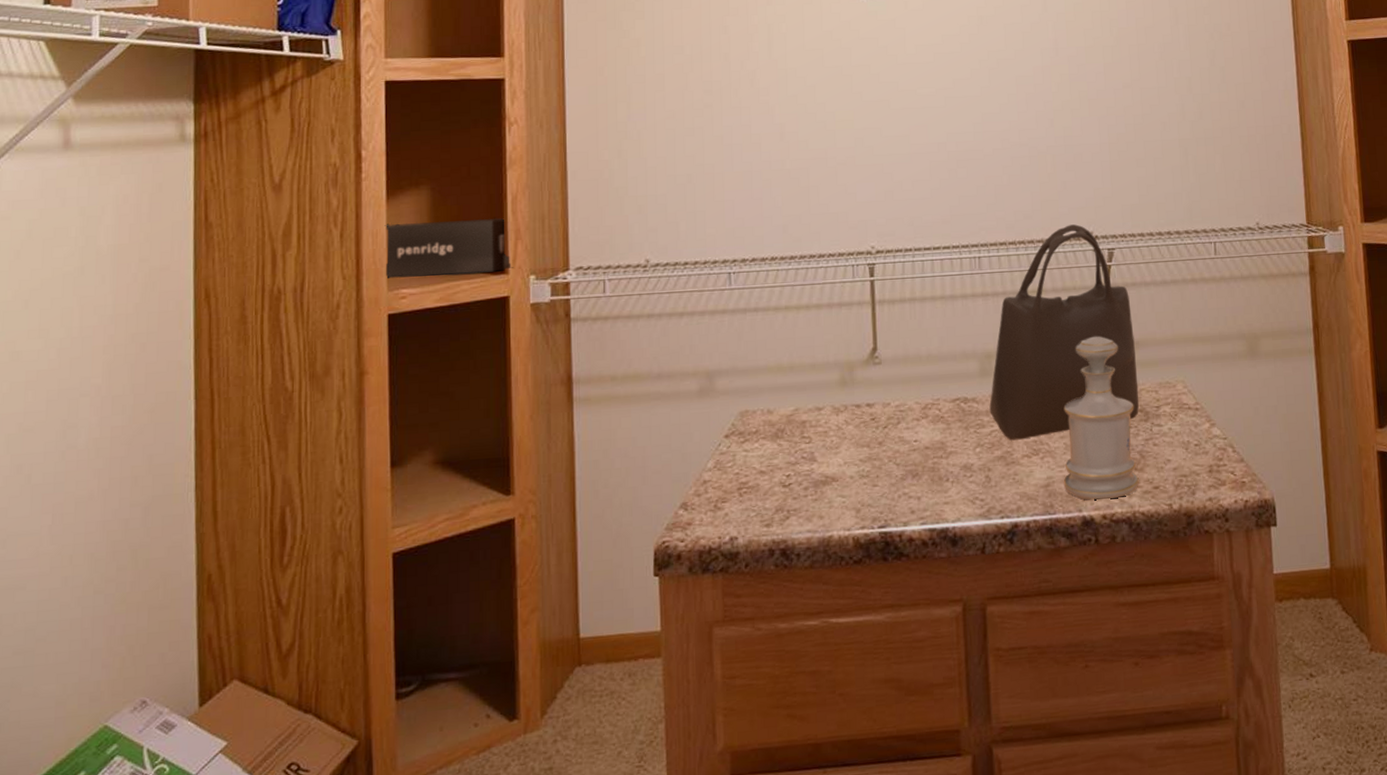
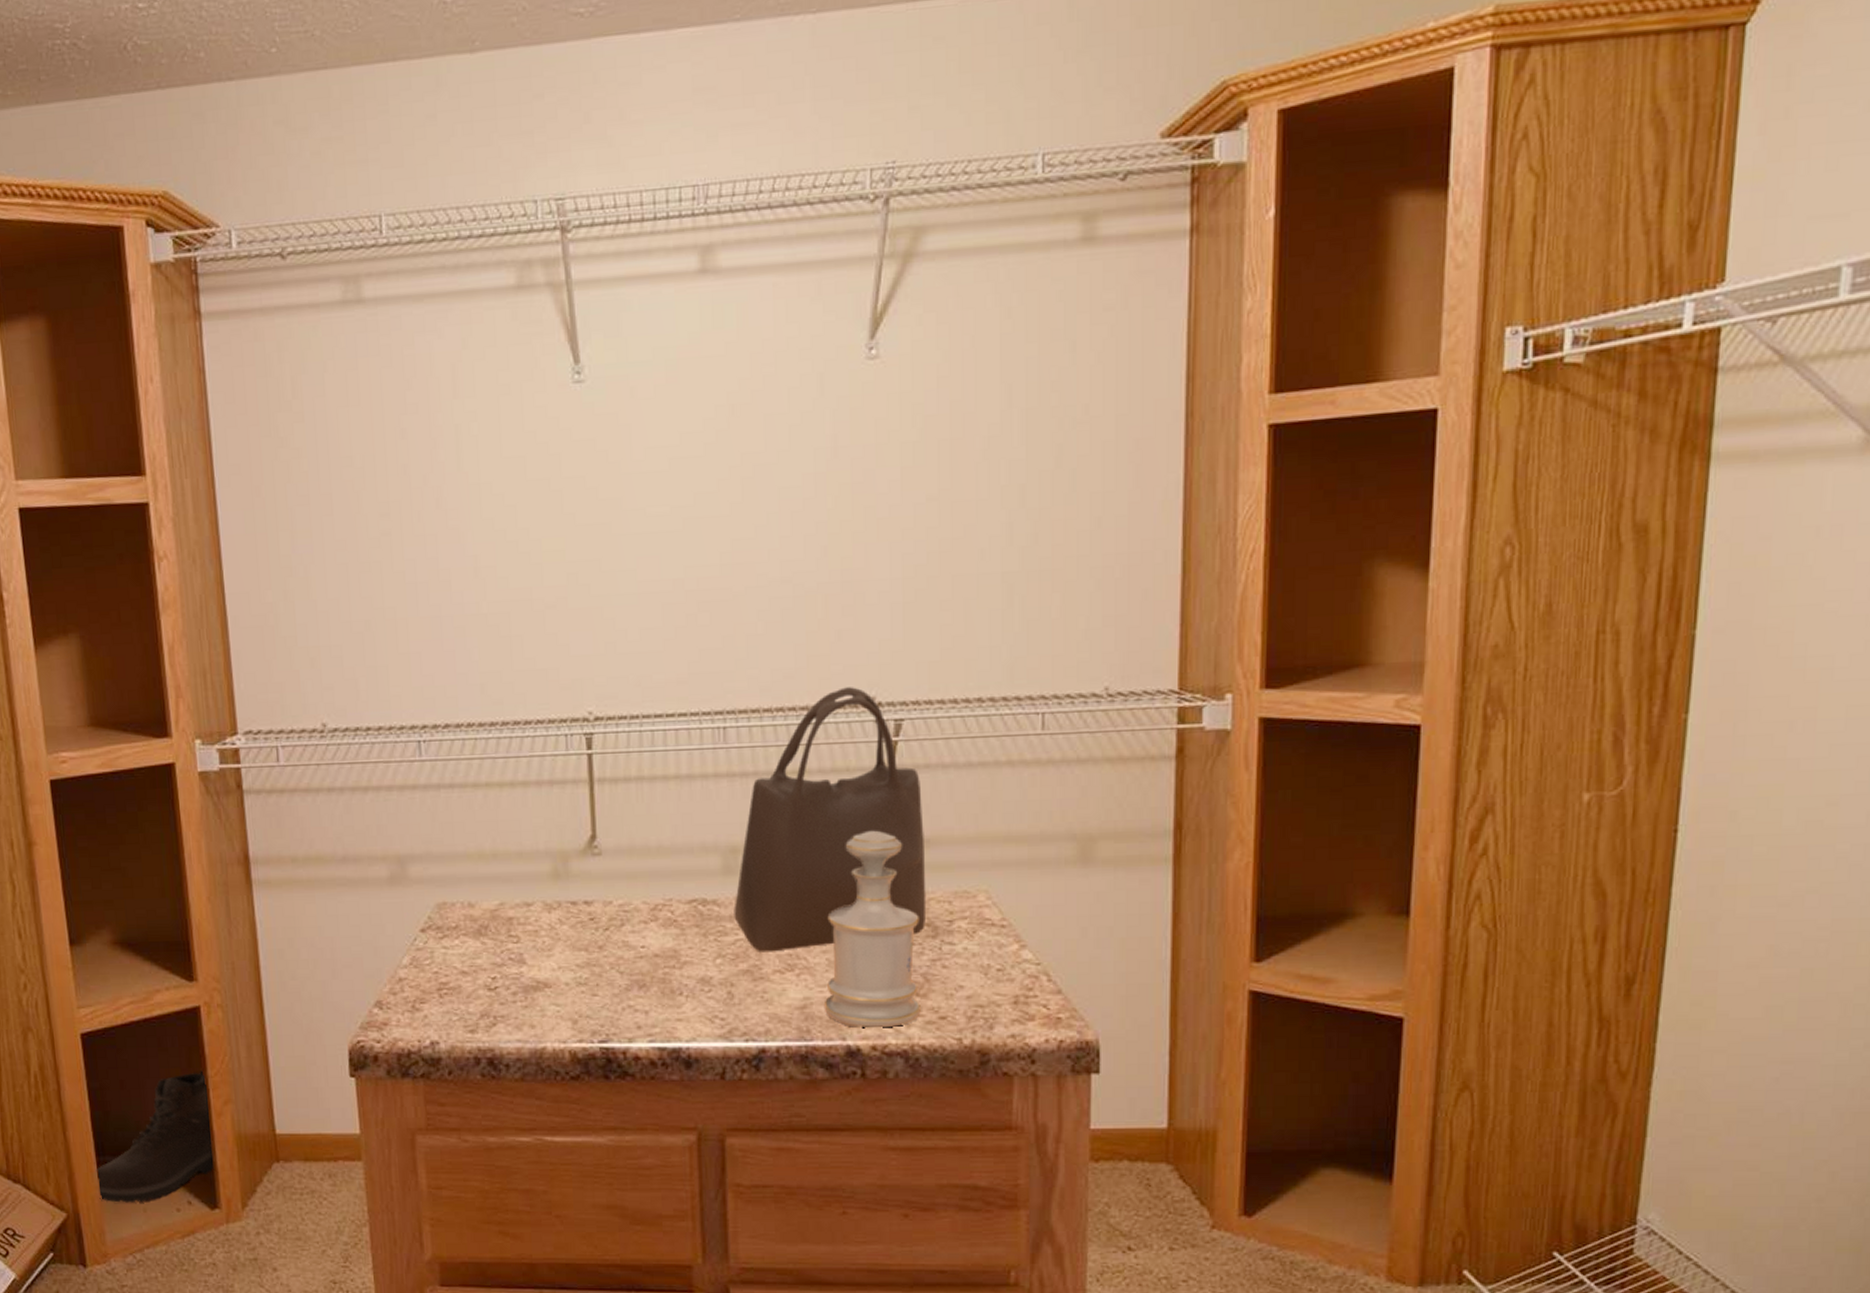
box: present [384,217,514,279] -> none [35,671,177,741]
boot: none [394,581,517,723] -> present [96,1070,216,1203]

